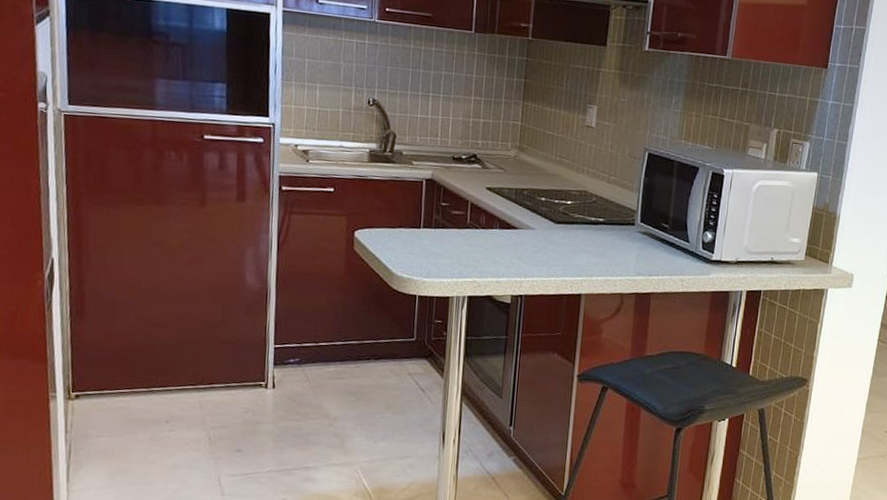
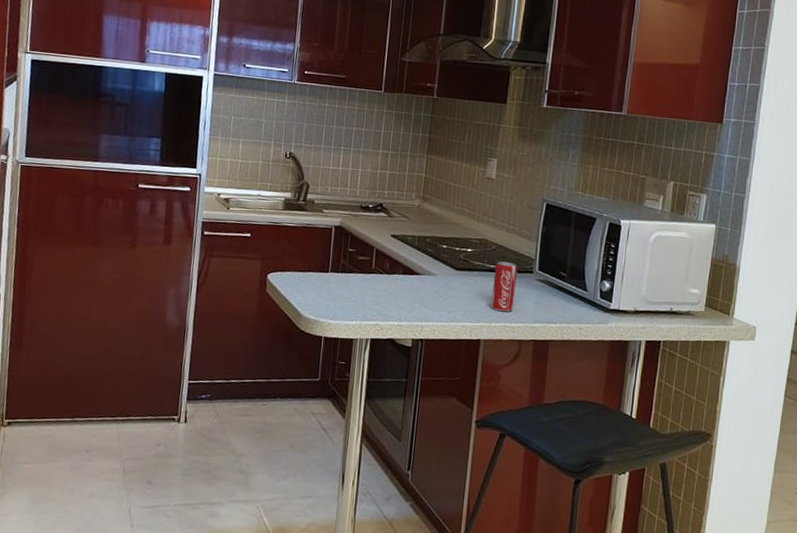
beverage can: none [592,214,619,265] -> present [491,261,518,312]

